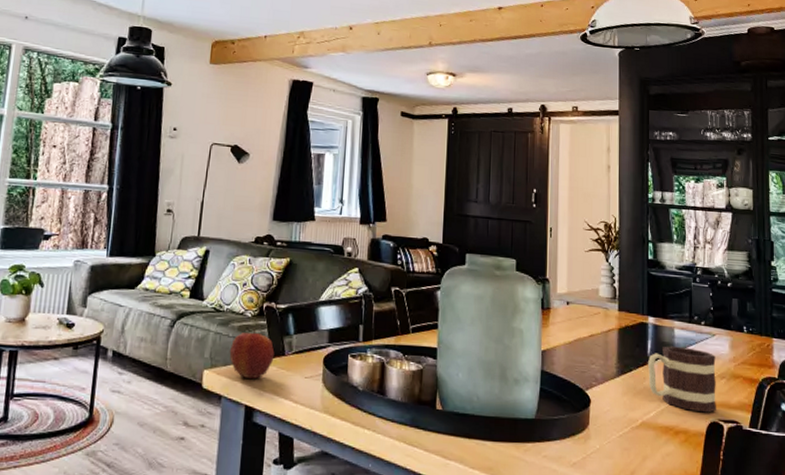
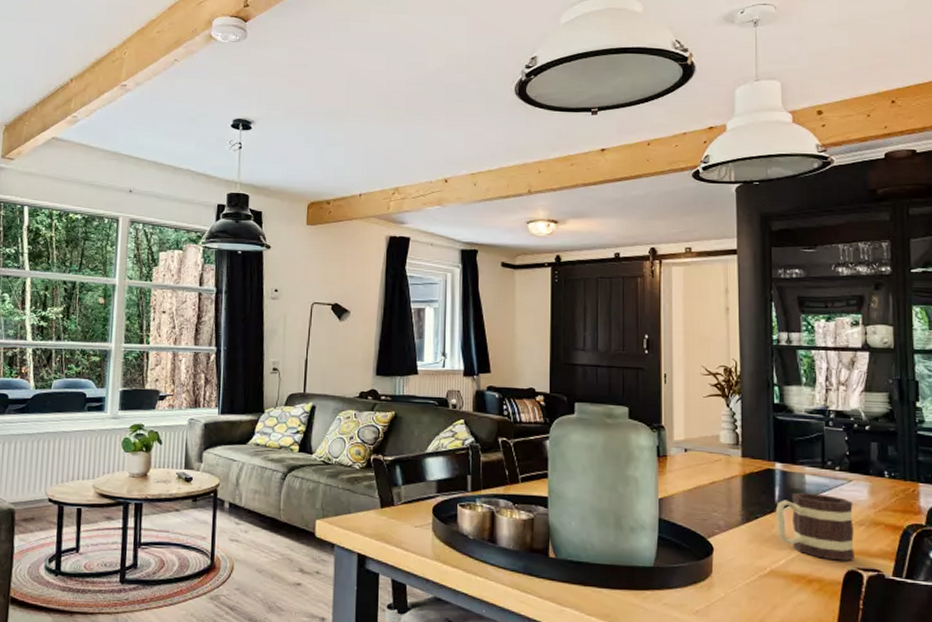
apple: present [229,328,275,380] -> none [339,479,384,529]

